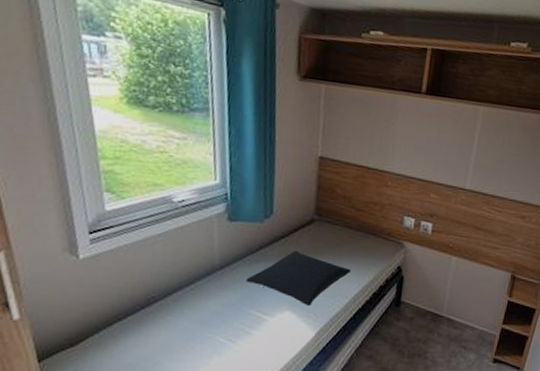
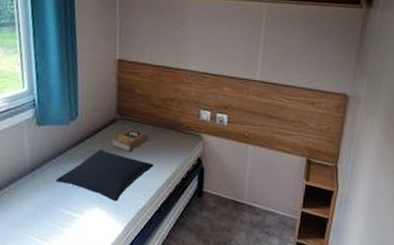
book: none [307,231,348,255] -> present [111,129,149,151]

